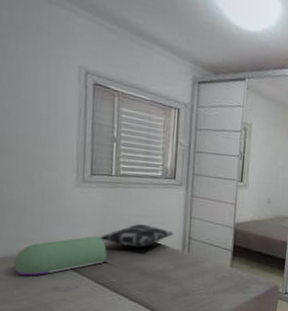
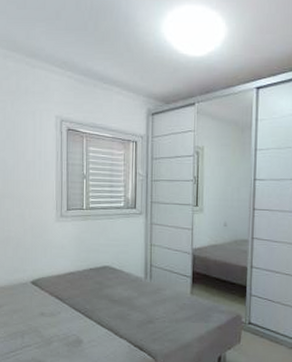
cushion: present [13,236,107,275] -> none [12,265,81,302]
decorative pillow: present [100,223,174,248] -> none [75,252,137,276]

